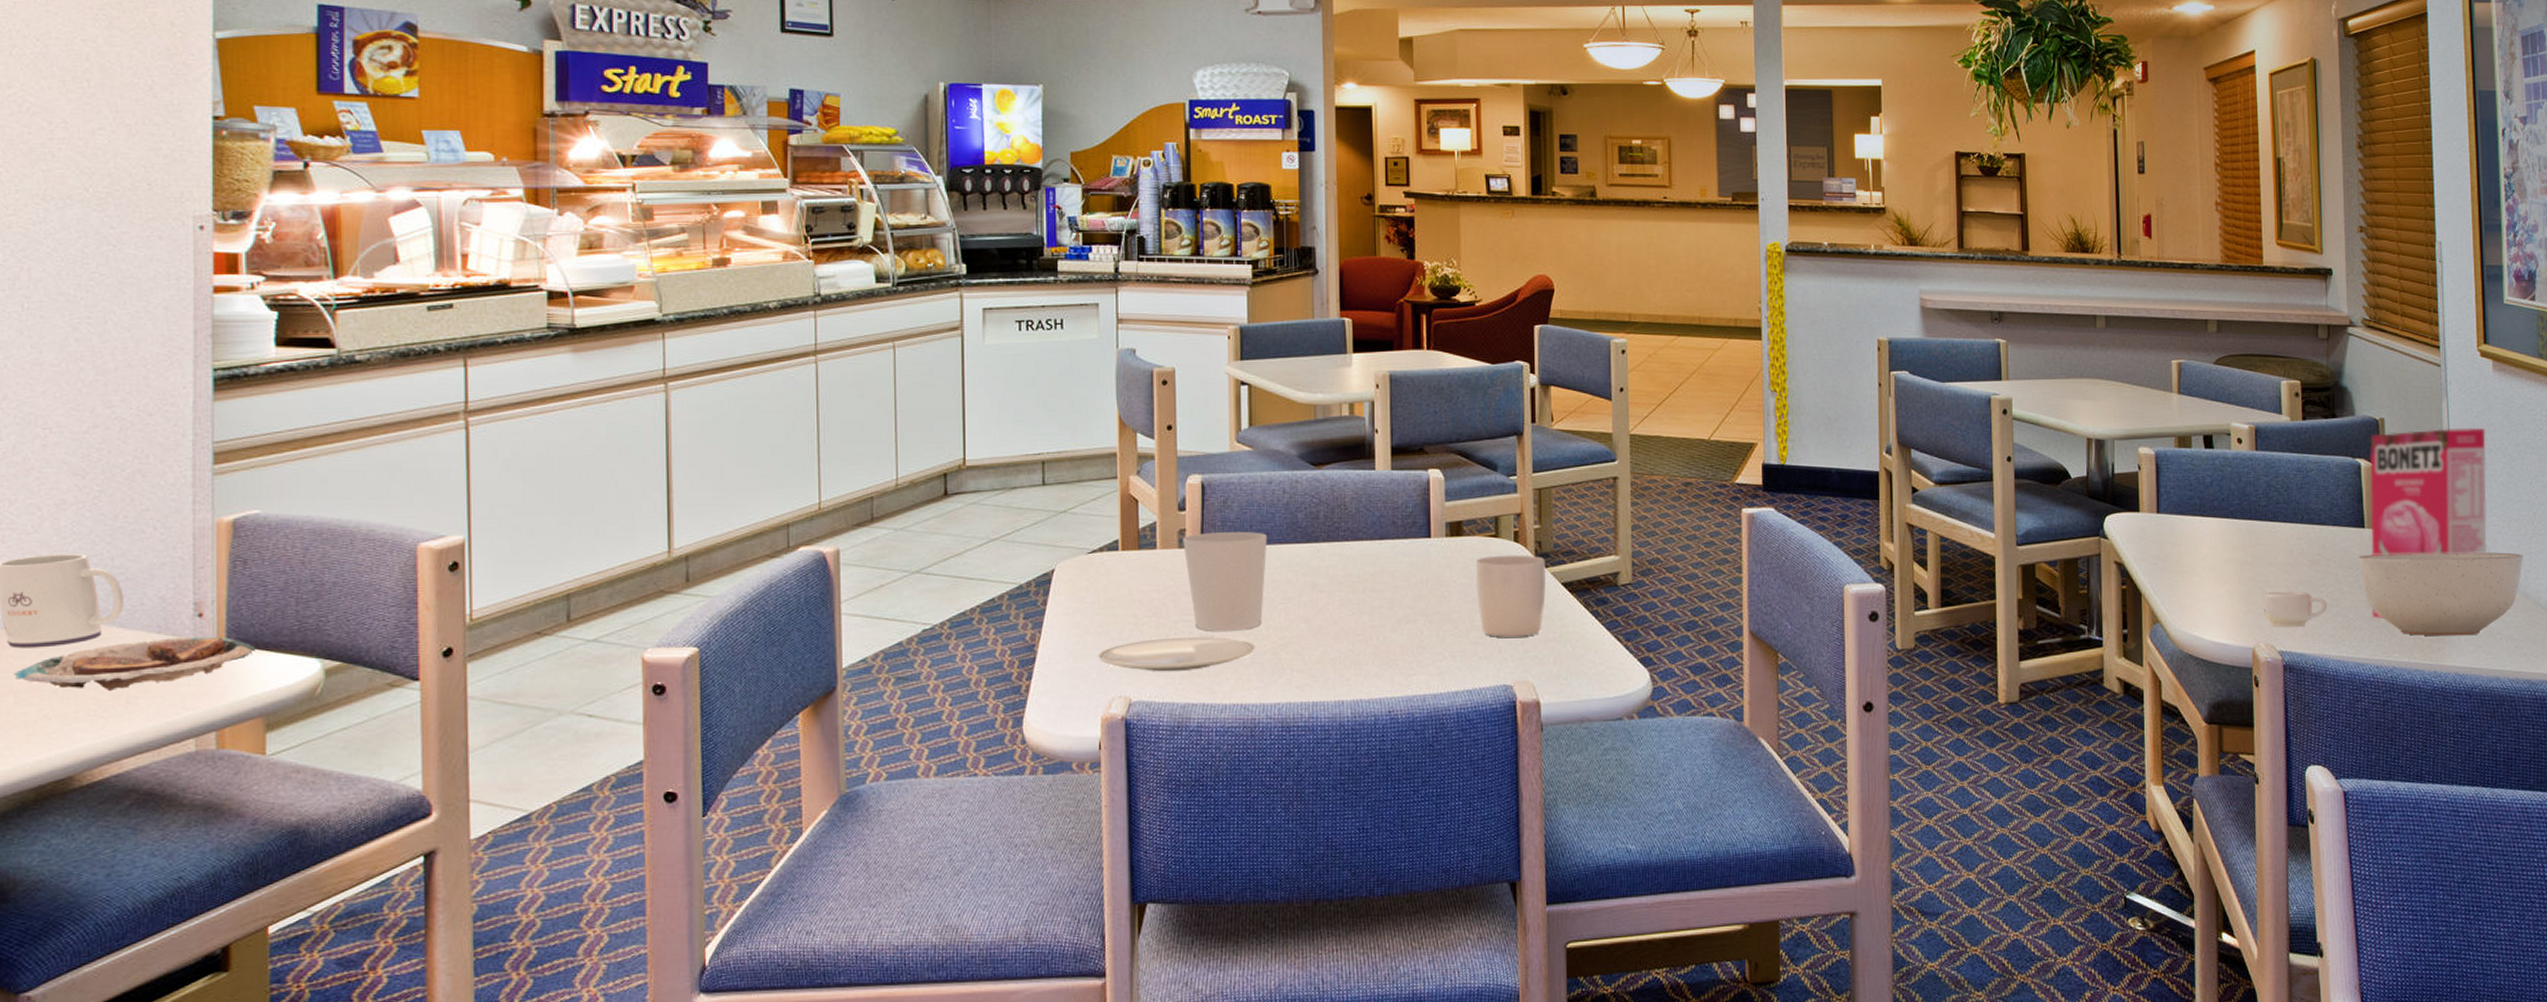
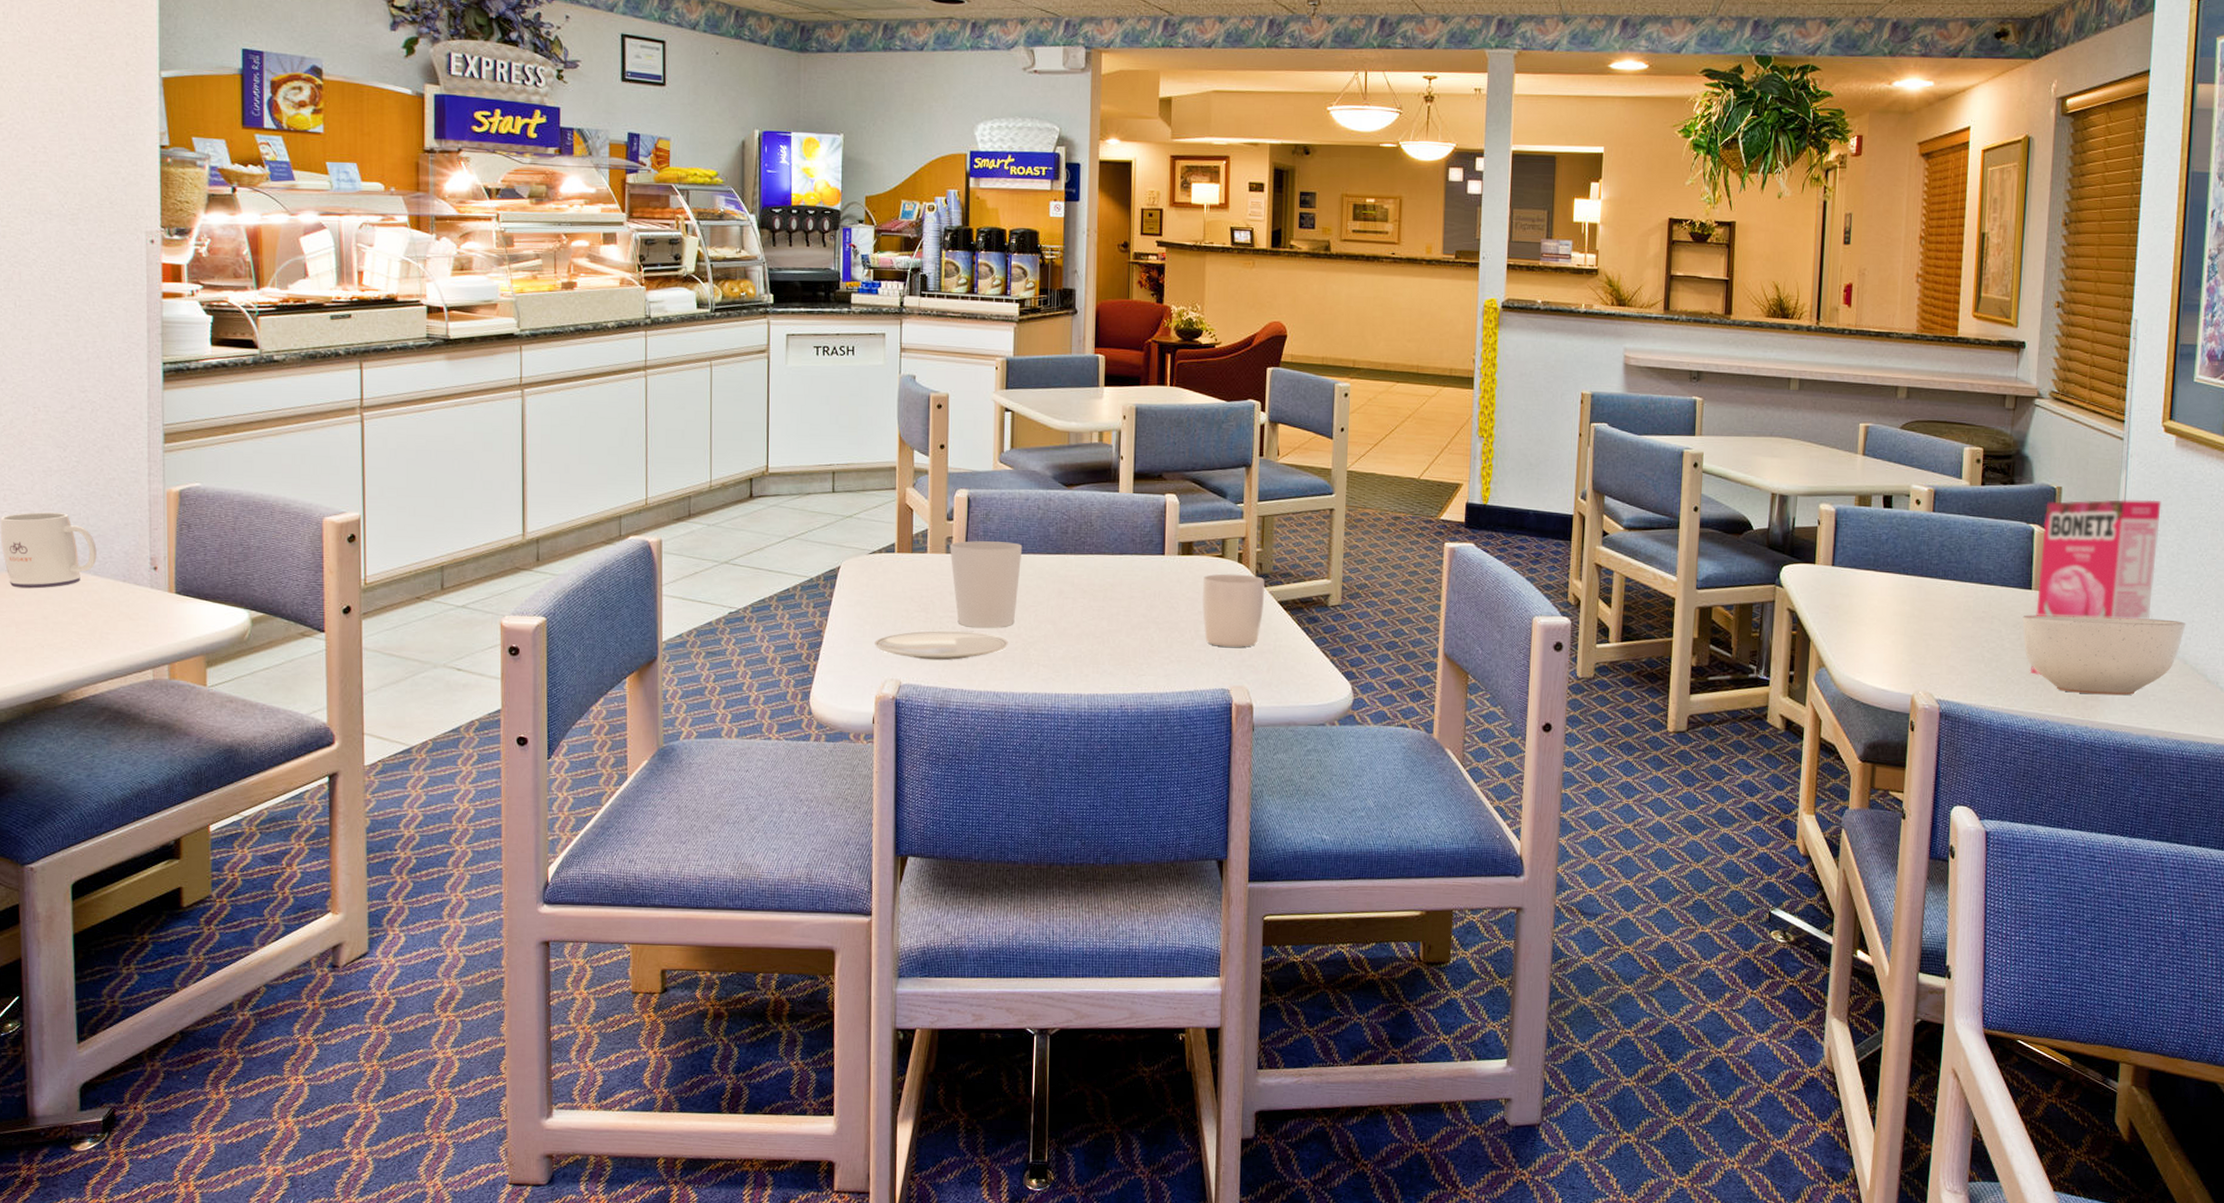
plate: present [14,637,256,691] -> none [15,586,198,626]
cup: present [2264,592,2328,628] -> none [1926,645,1988,679]

